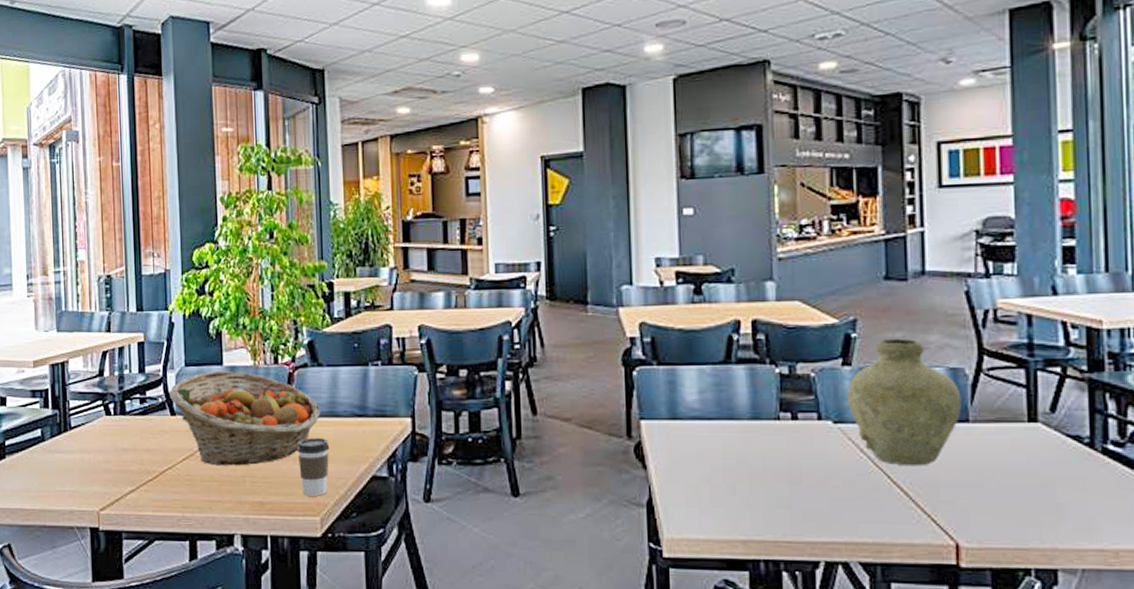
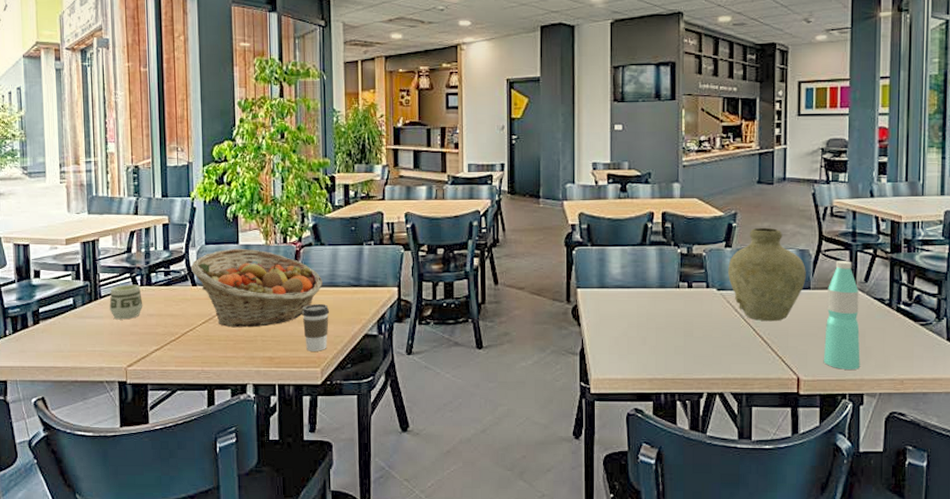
cup: none [80,413,117,455] -> present [109,284,143,320]
water bottle: none [993,383,1050,535] -> present [823,261,860,370]

